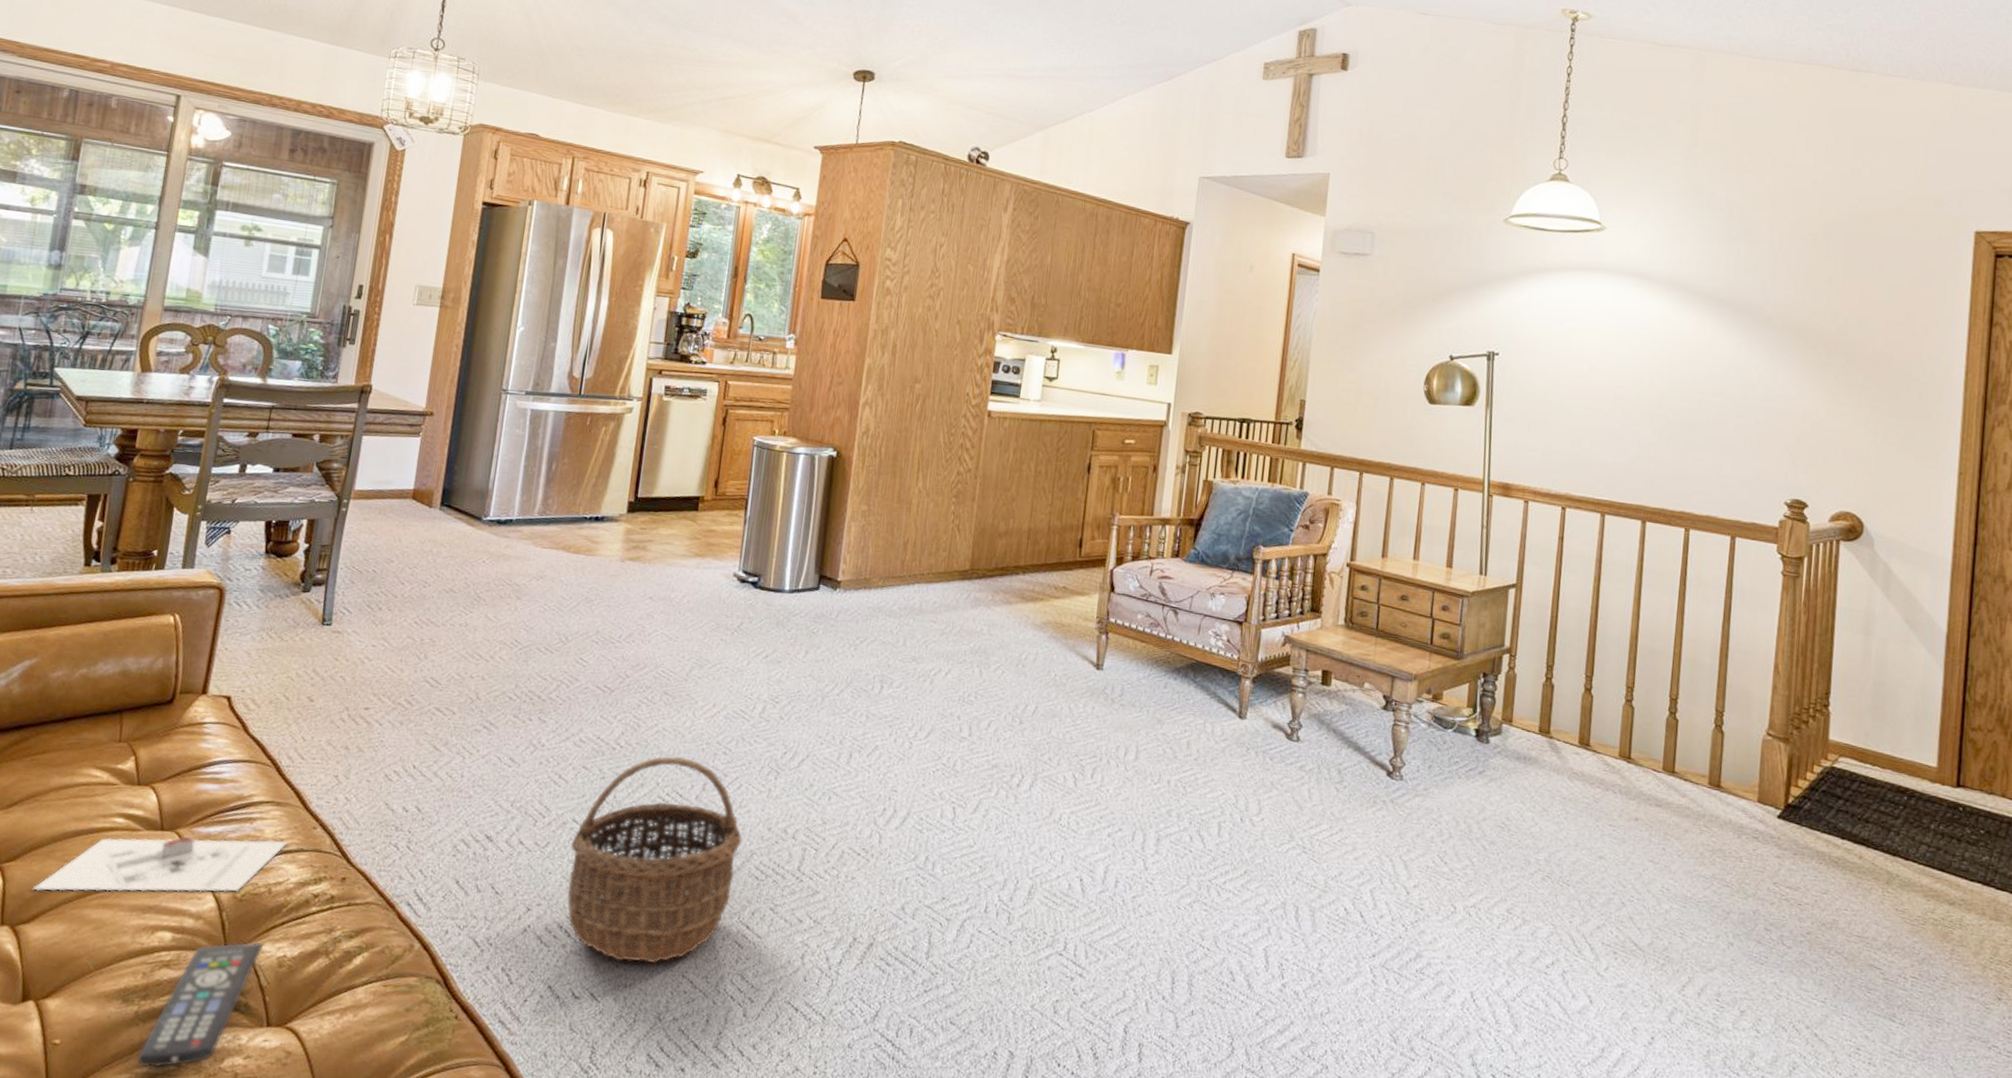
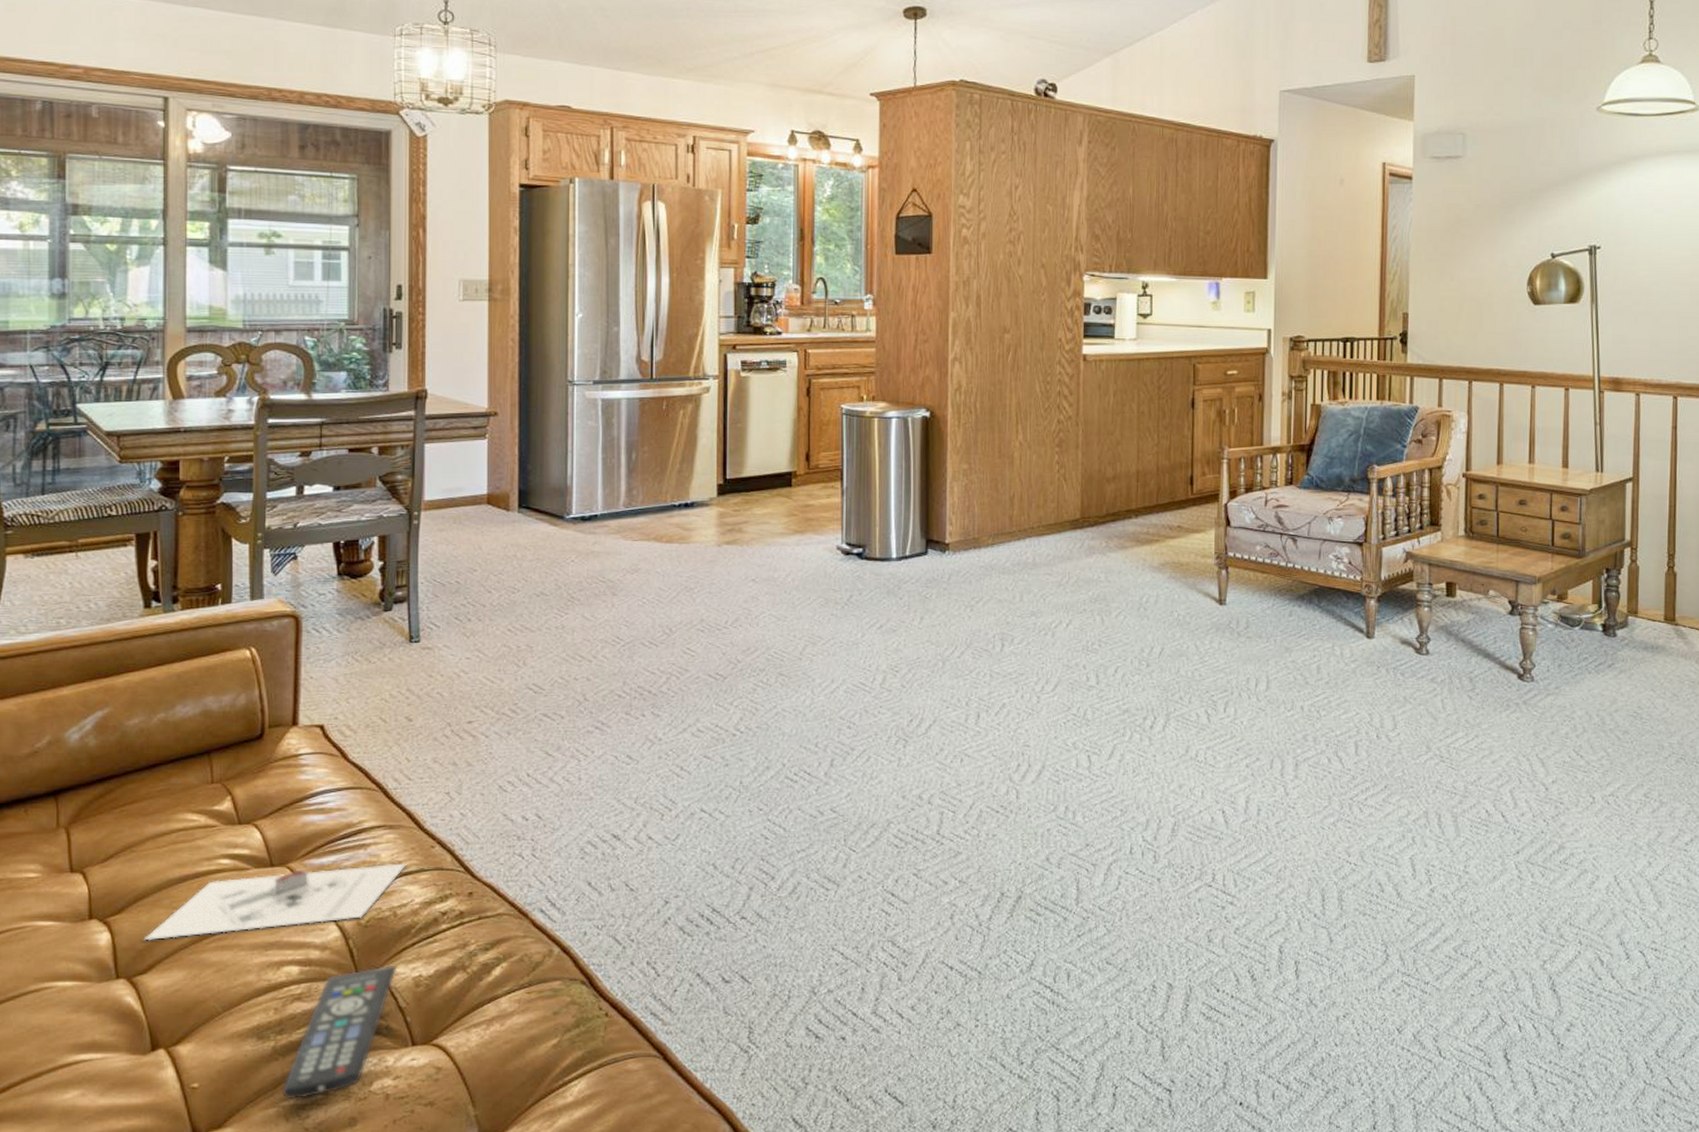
wicker basket: present [567,756,742,963] -> none [702,735,877,942]

